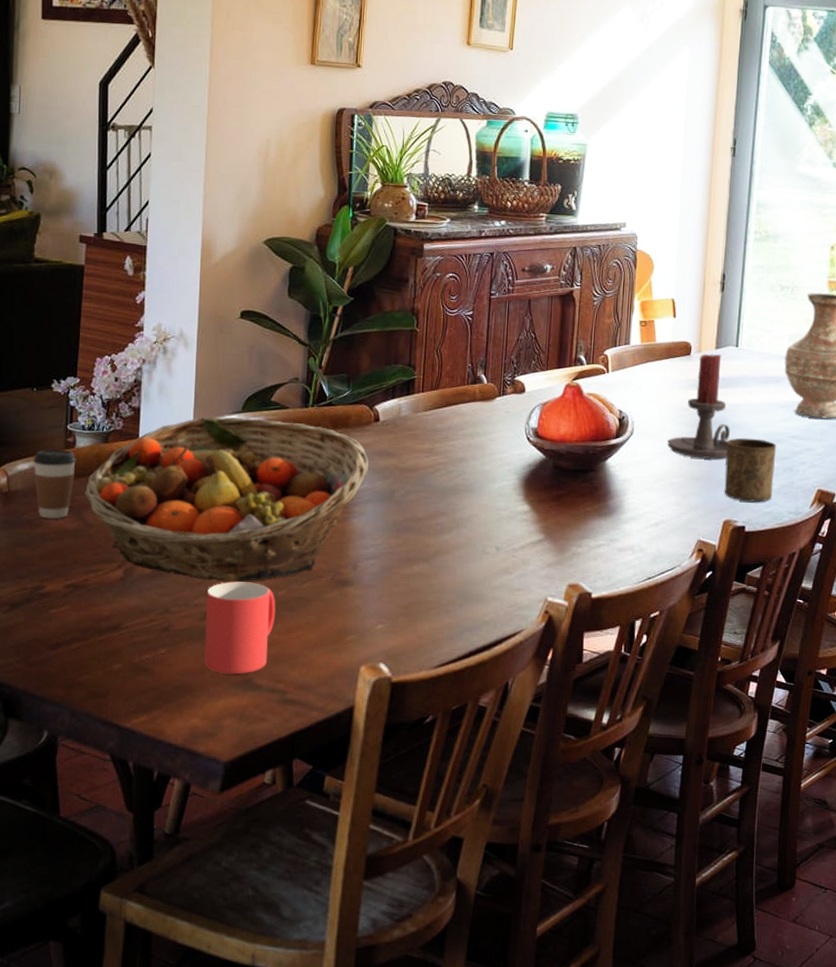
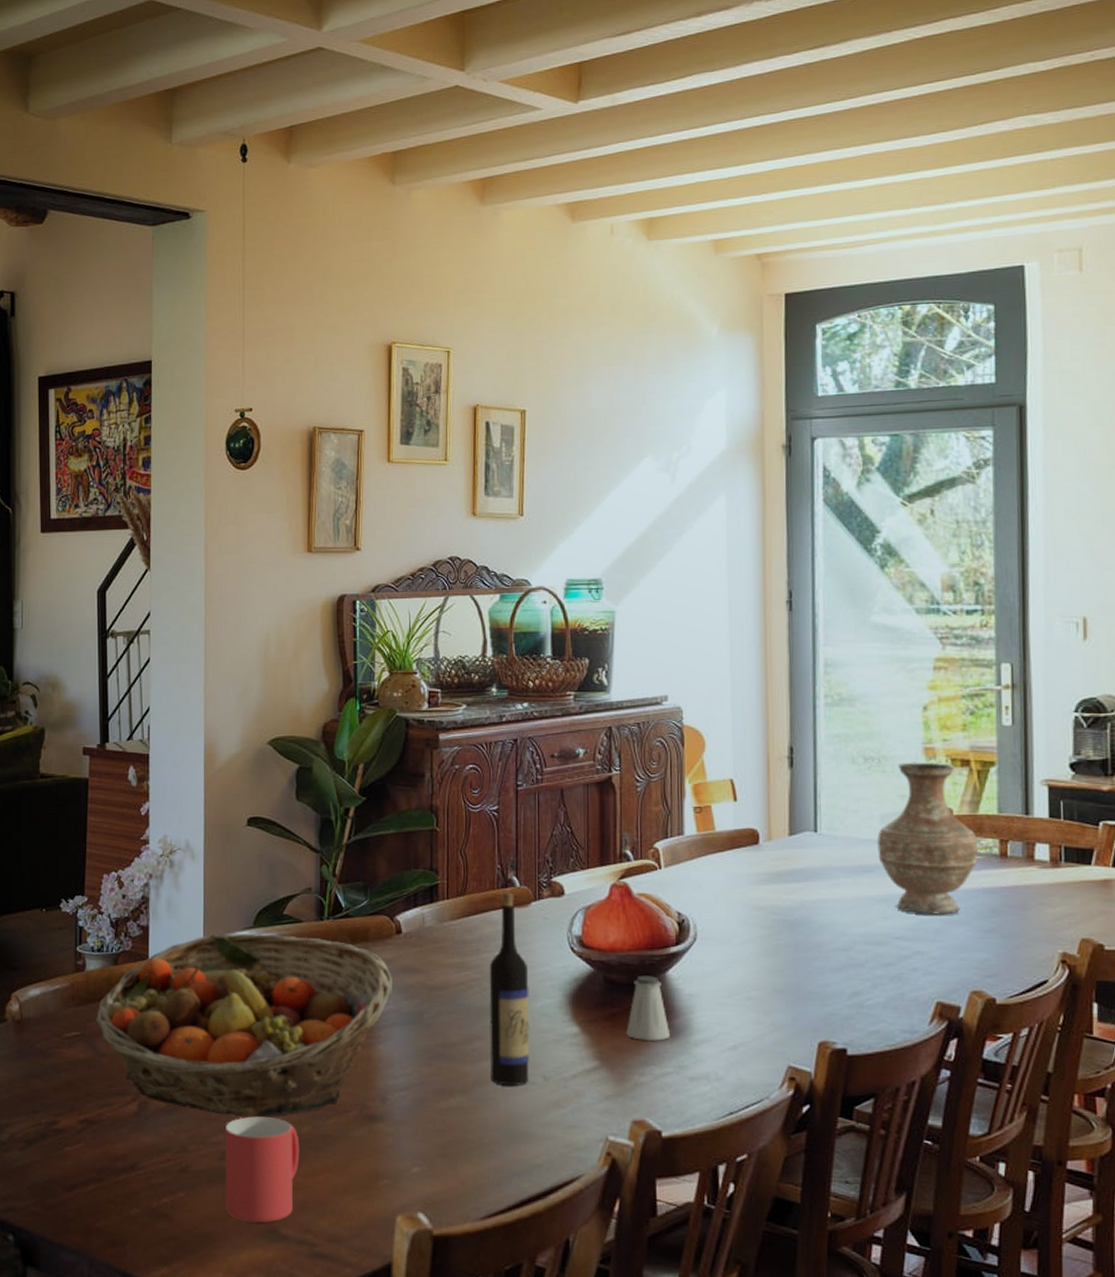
coffee cup: present [33,449,76,519] -> none [44,972,86,1048]
wine bottle: none [450,388,490,556] -> present [489,892,530,1086]
saltshaker: none [569,463,605,518] -> present [626,975,670,1041]
candle holder: present [667,353,731,459] -> none [739,841,818,967]
cup: present [724,438,777,502] -> none [812,940,879,1019]

